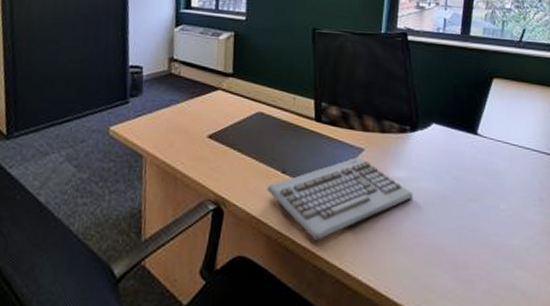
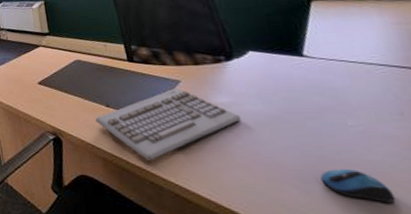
computer mouse: none [469,253,523,288] -> present [320,169,396,204]

